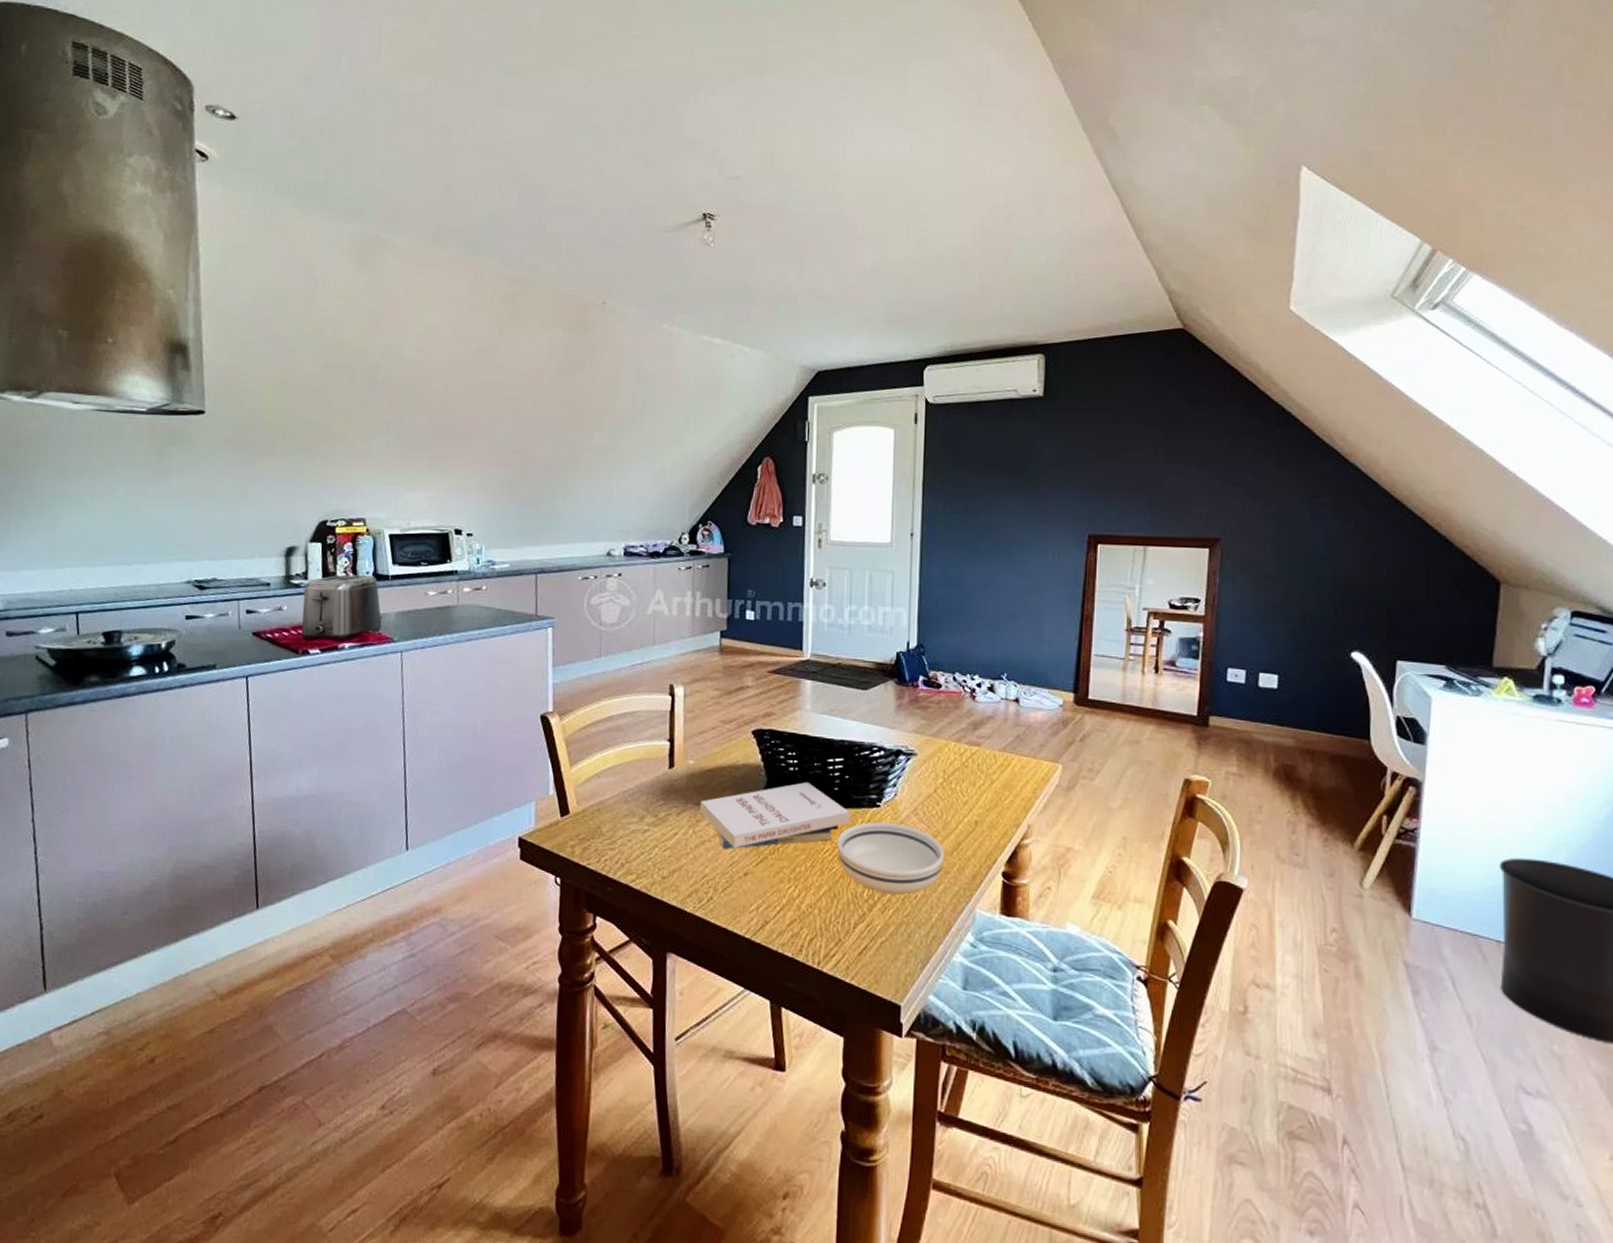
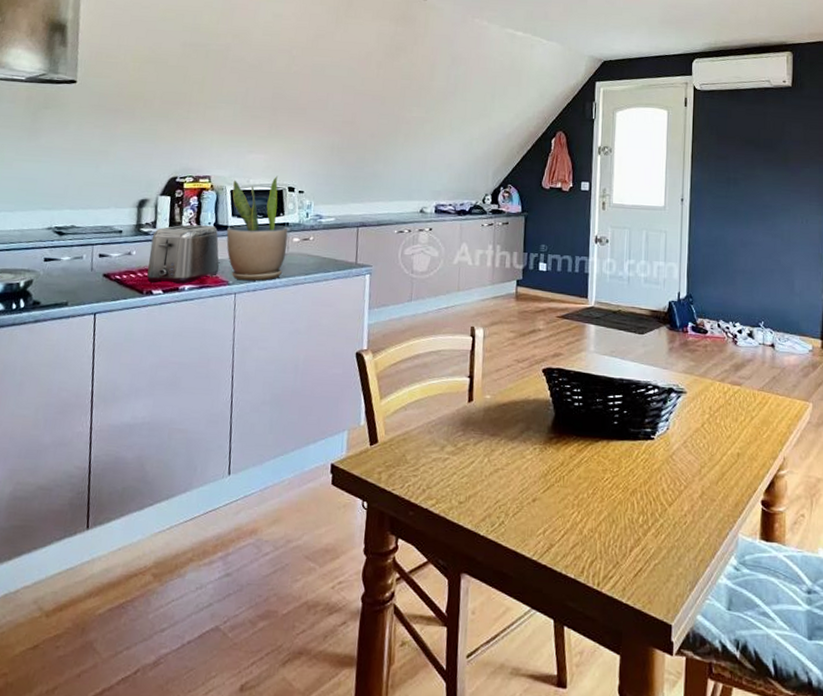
potted plant: none [387,516,457,637] -> present [226,175,288,281]
books: present [700,782,851,849] -> none [495,416,628,477]
bowl: present [837,821,945,895] -> none [615,453,711,521]

